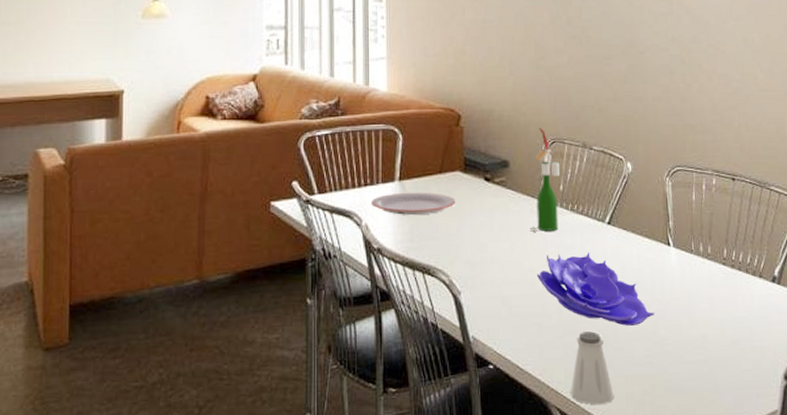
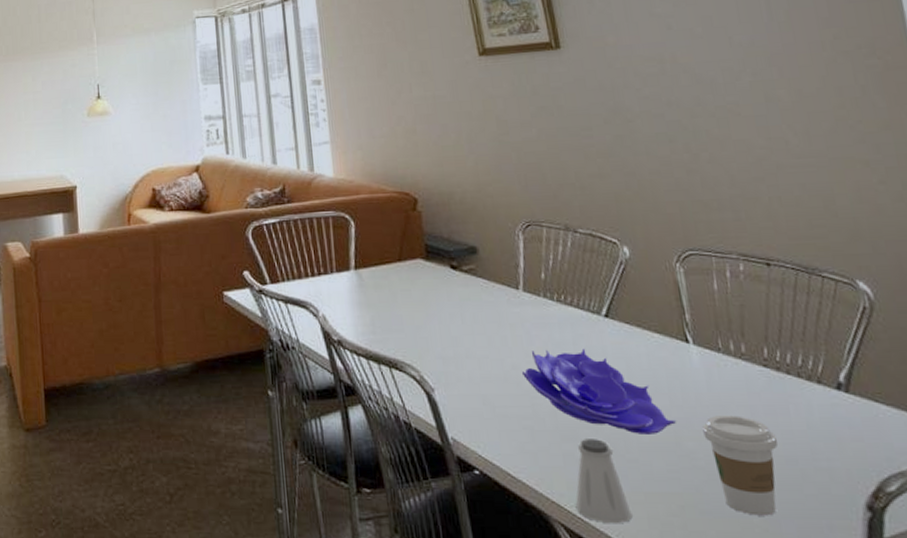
plate: present [371,192,456,216] -> none [327,281,420,306]
wine bottle: present [530,128,560,232] -> none [508,210,544,325]
coffee cup: none [674,306,727,390] -> present [702,415,778,516]

